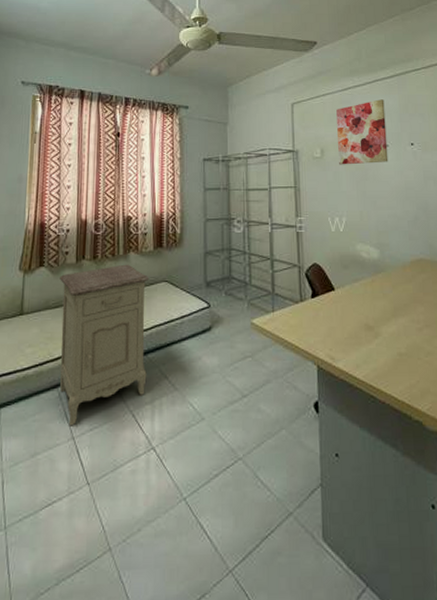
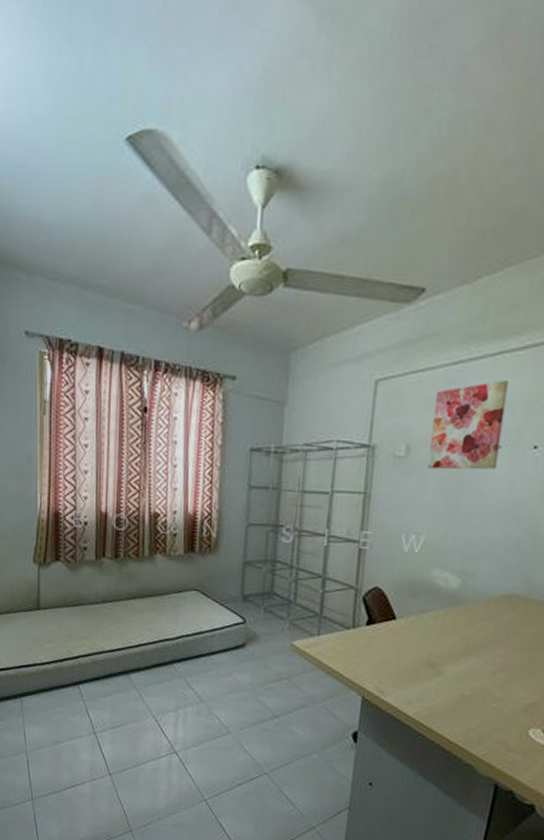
nightstand: present [60,264,150,426] -> none [78,566,178,722]

